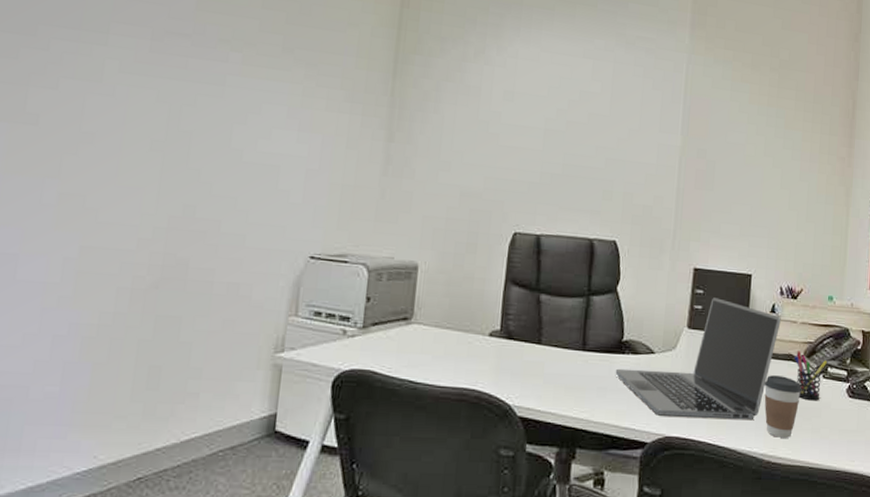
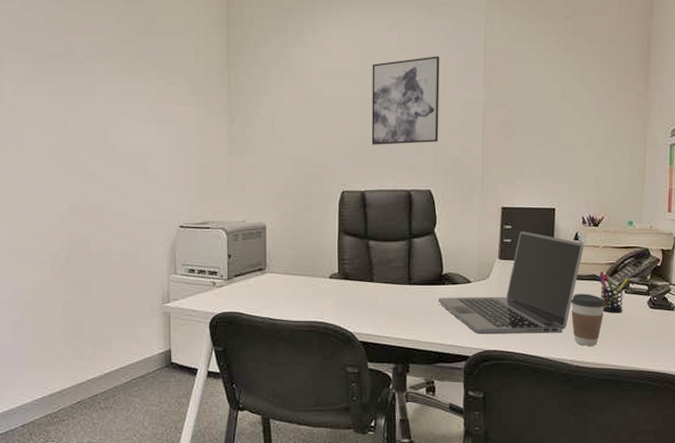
wall art: none [553,91,637,188] -> present [371,56,440,145]

